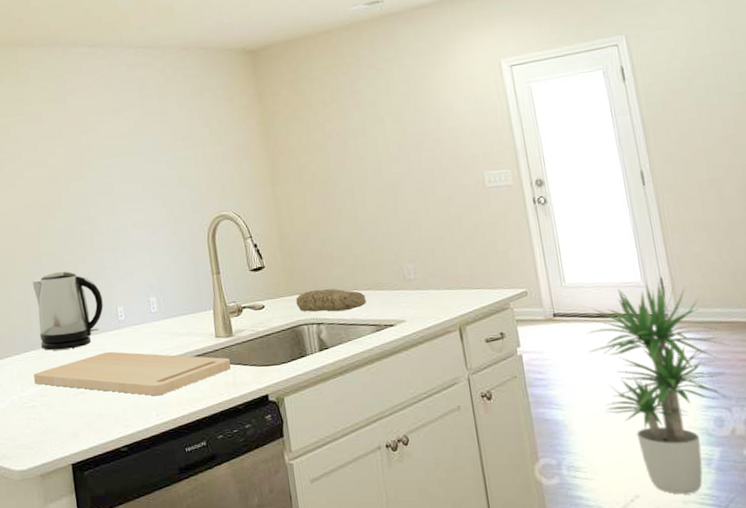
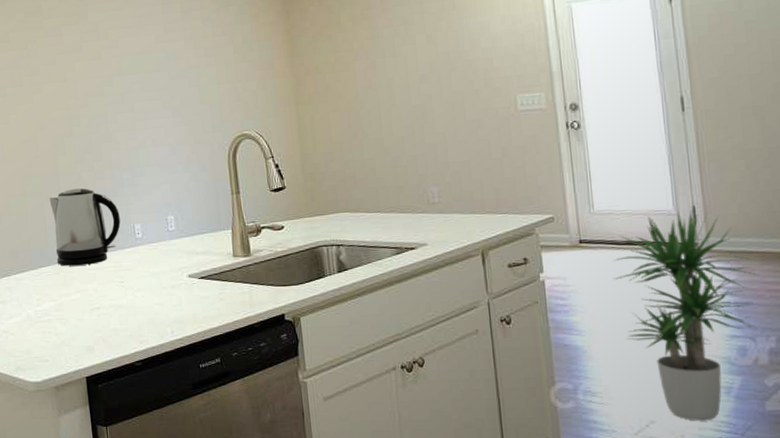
cutting board: present [34,351,232,396] -> none [49,268,248,313]
sponge: present [295,289,366,312] -> none [316,211,388,234]

